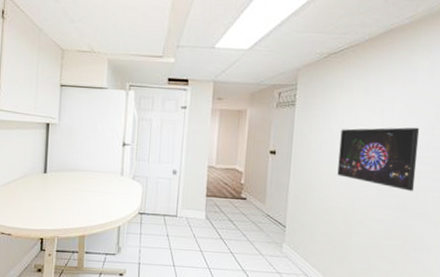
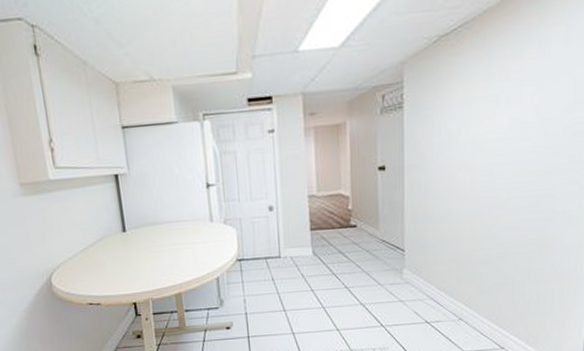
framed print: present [337,127,420,191] -> none [459,111,555,189]

